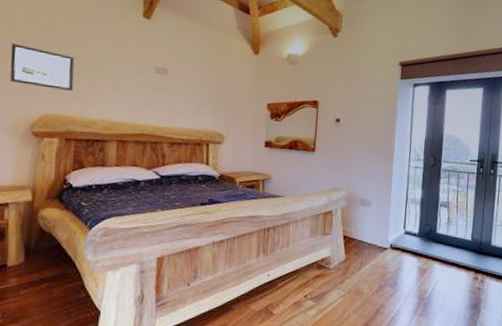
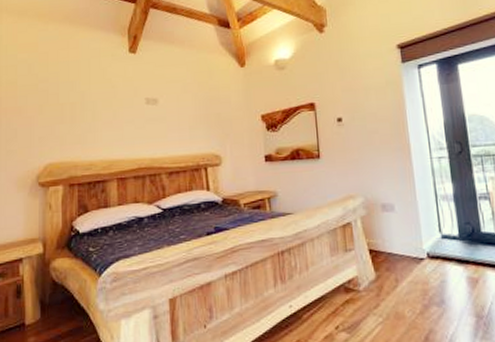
wall art: present [10,43,75,92] -> none [15,100,72,138]

